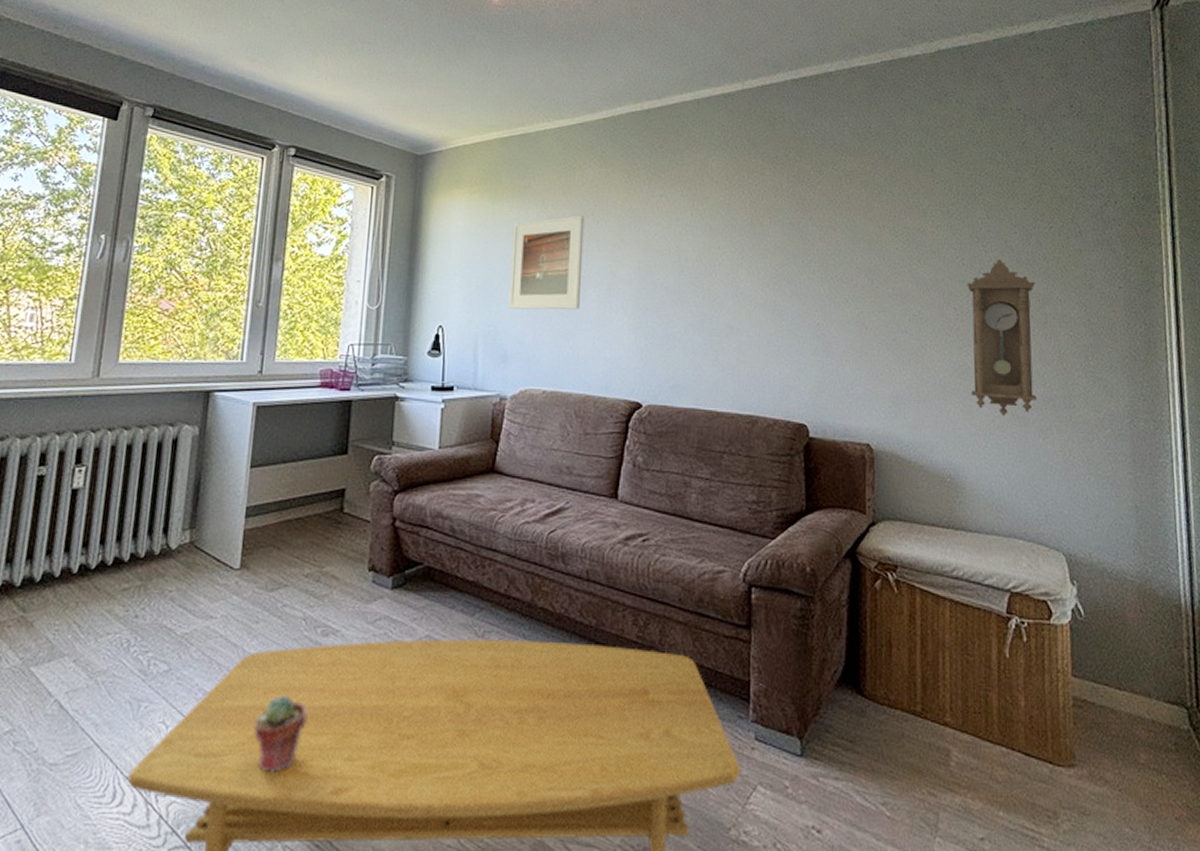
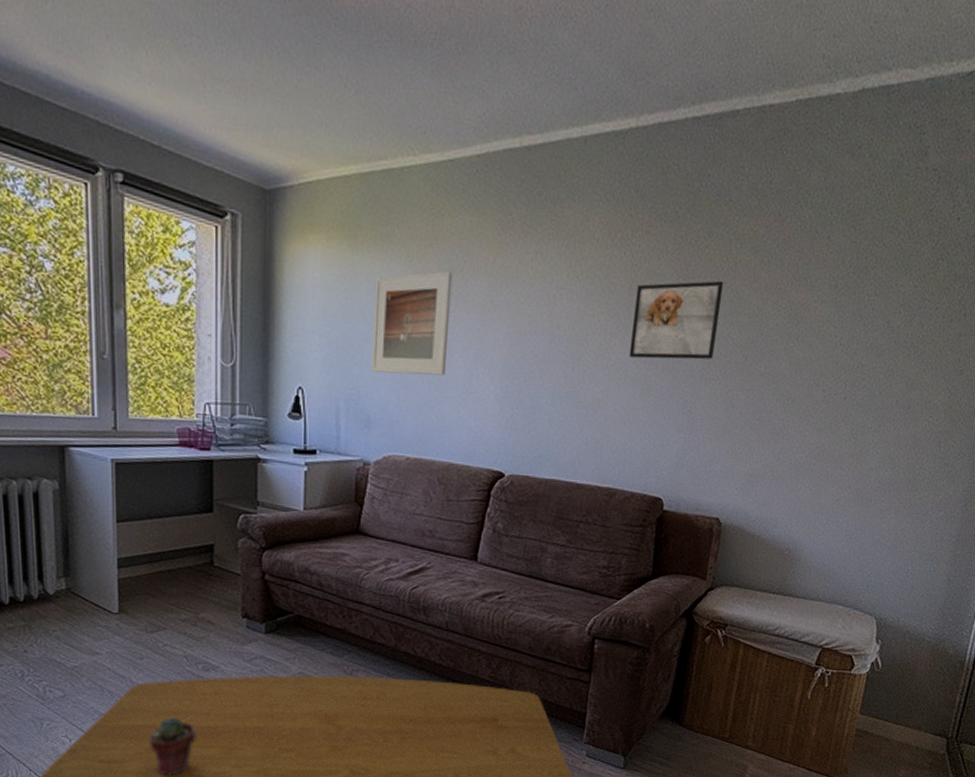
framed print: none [756,212,840,286] -> present [628,280,724,360]
pendulum clock: present [967,260,1037,416] -> none [822,341,908,496]

